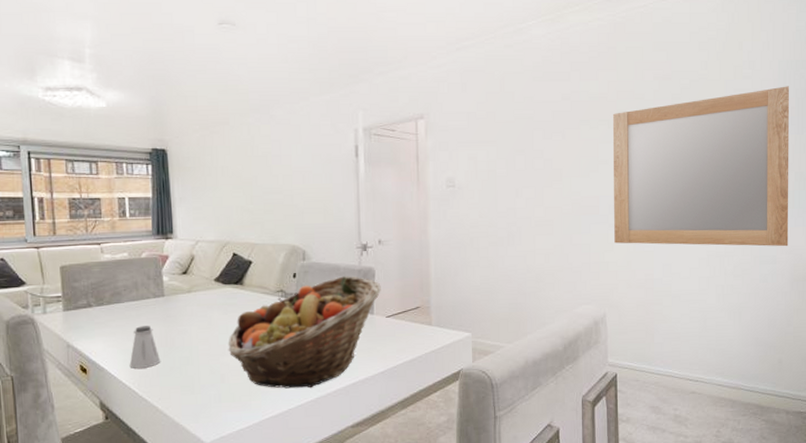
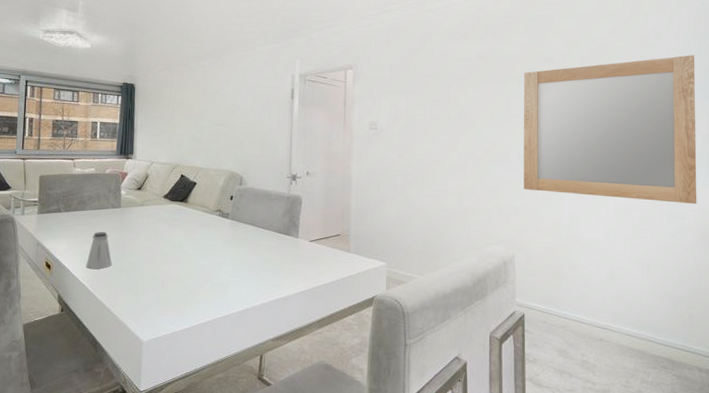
fruit basket: present [228,276,381,389] -> none [169,201,307,301]

